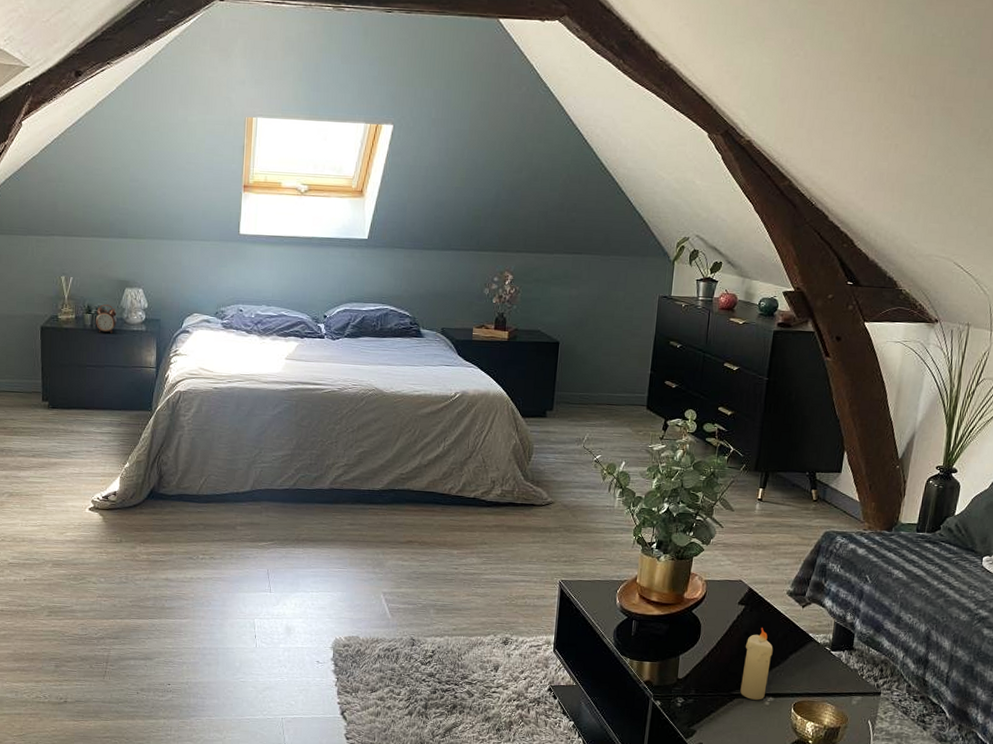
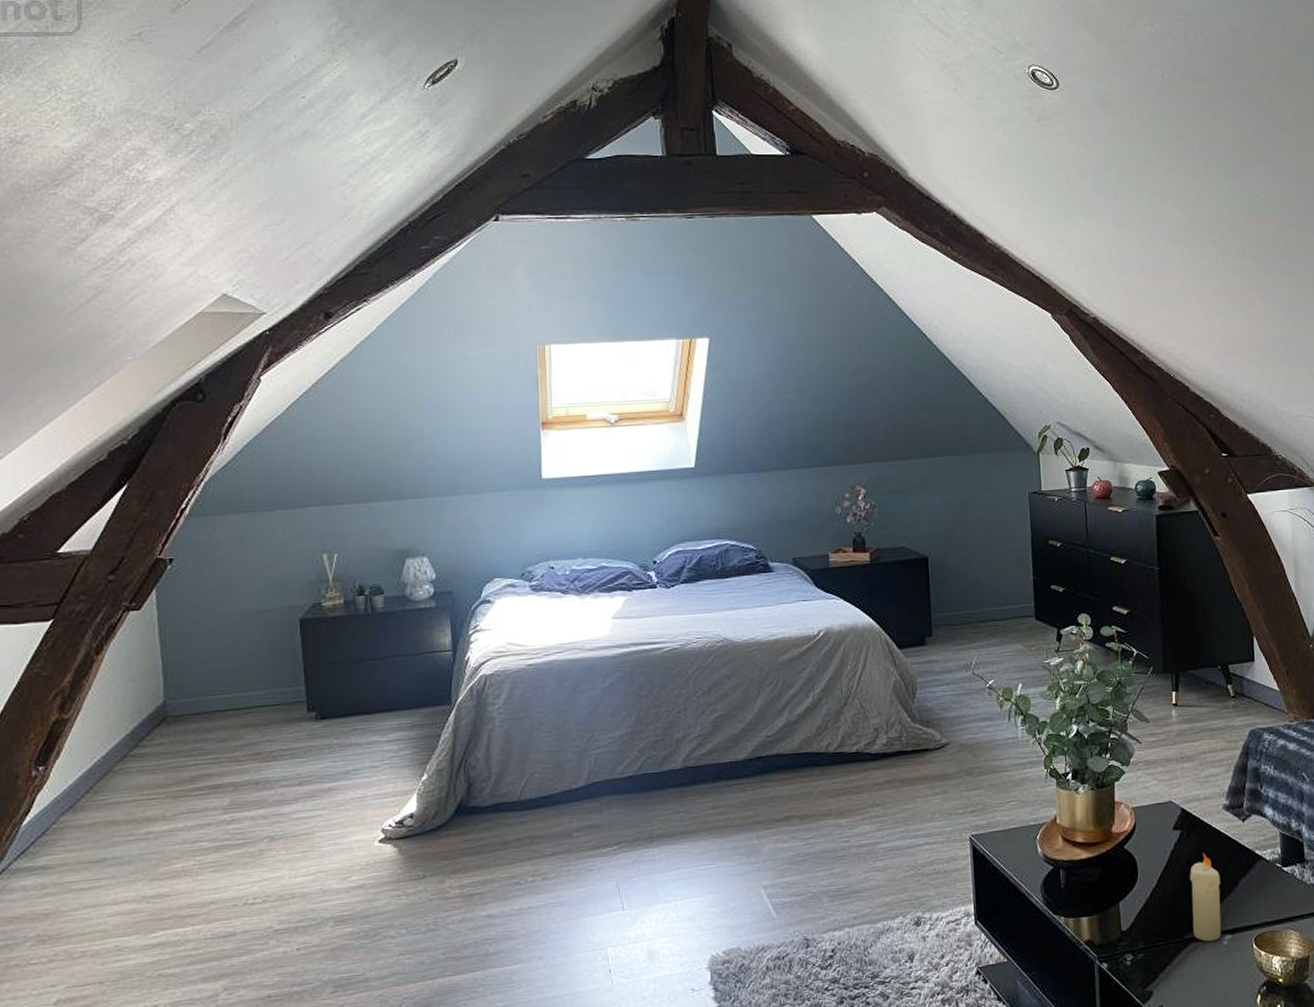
alarm clock: present [95,304,118,334] -> none [370,581,399,617]

